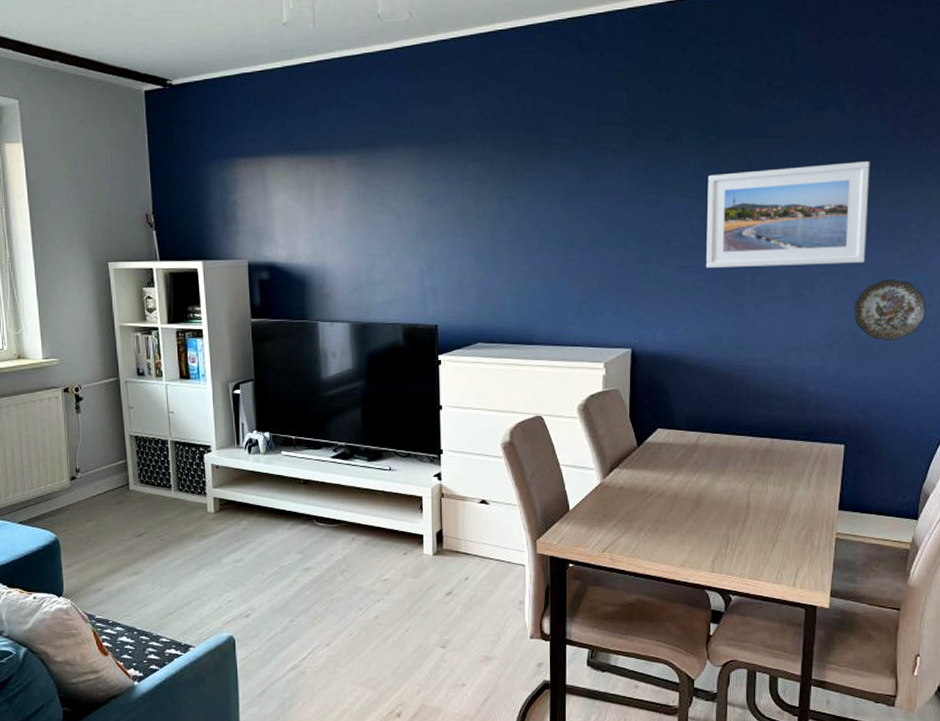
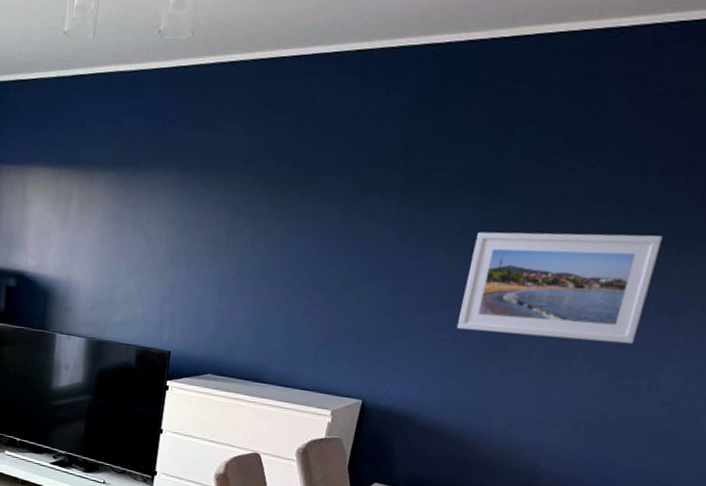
decorative plate: present [854,278,926,341] -> none [608,363,694,430]

